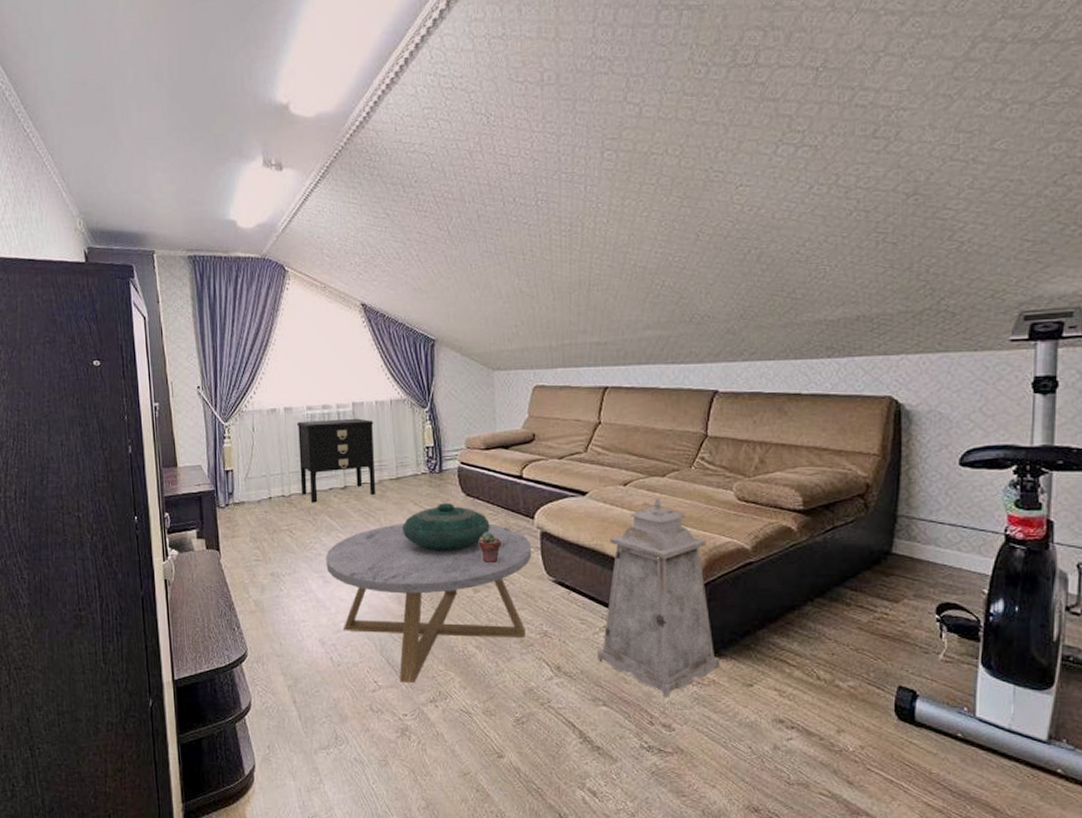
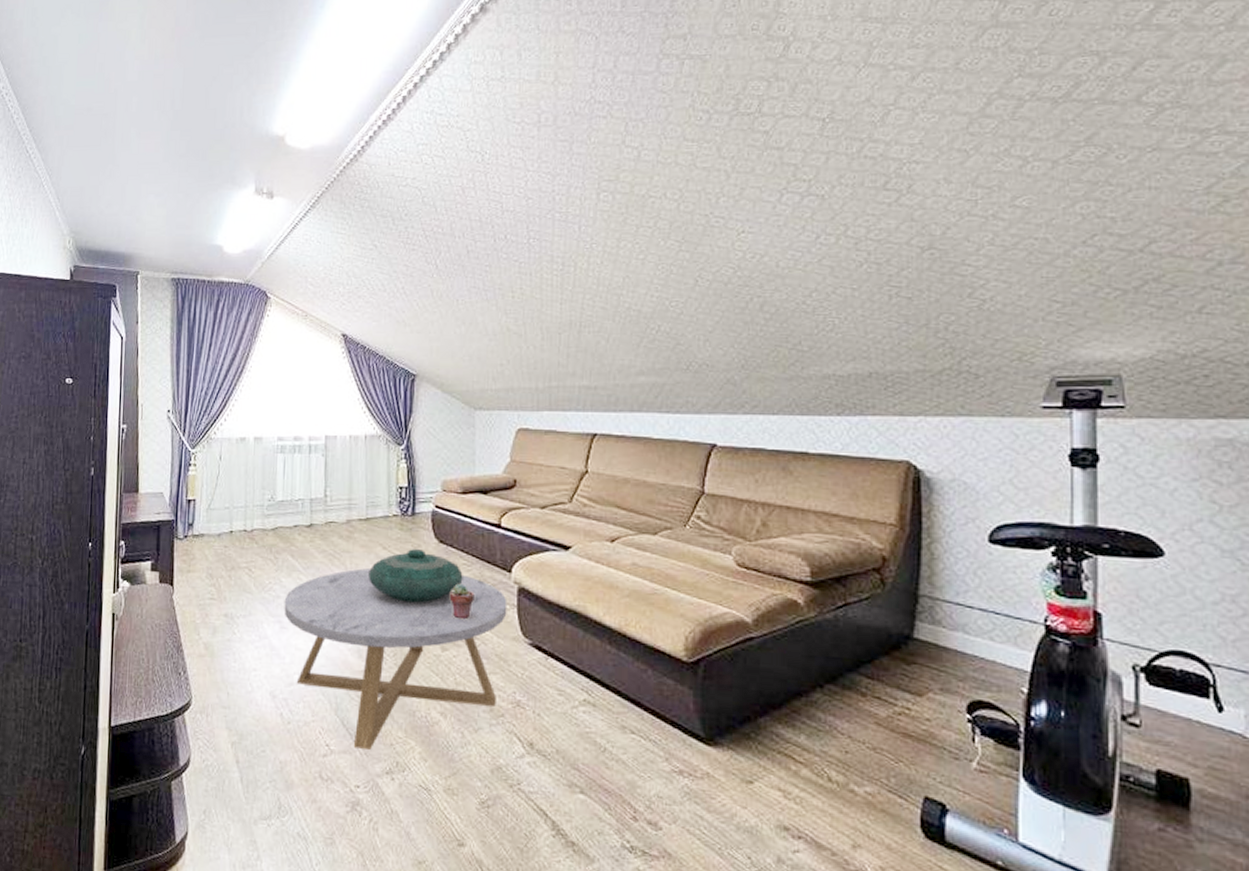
nightstand: present [296,418,376,503] -> none [264,452,346,540]
lantern: present [598,497,720,698] -> none [576,557,716,790]

